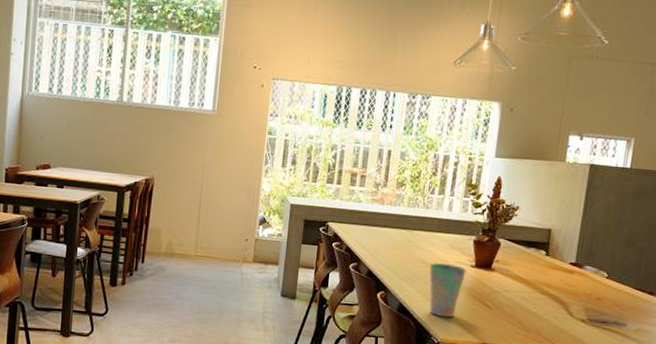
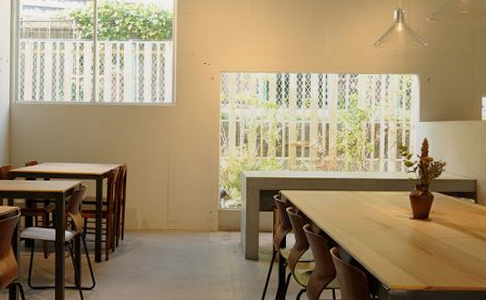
cup: present [429,263,466,318] -> none [373,218,406,266]

